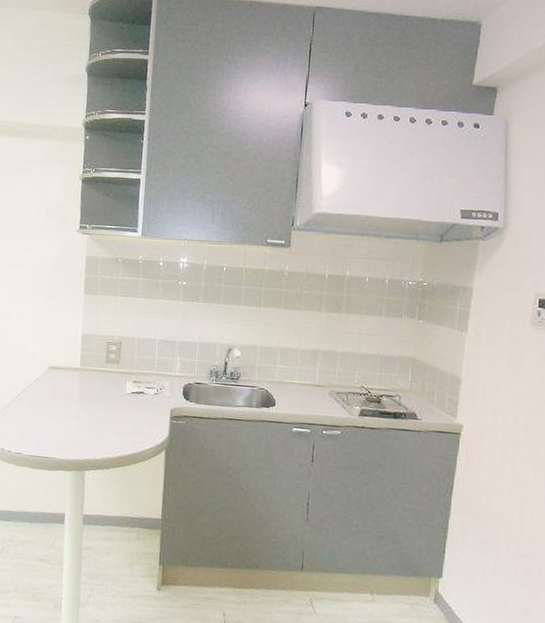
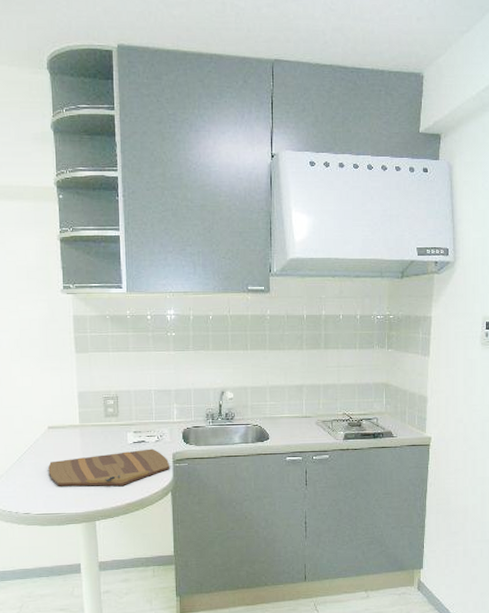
cutting board: none [44,401,167,437] -> present [48,448,170,486]

